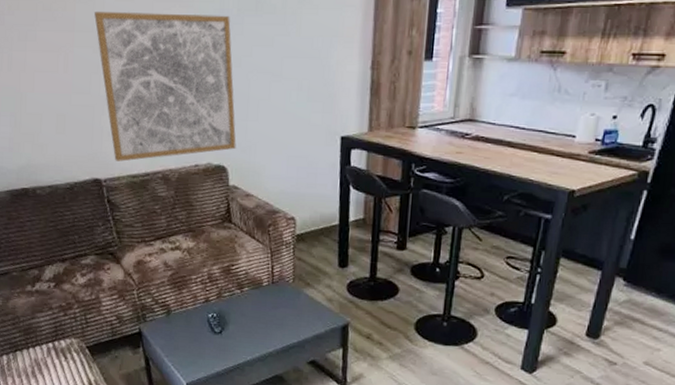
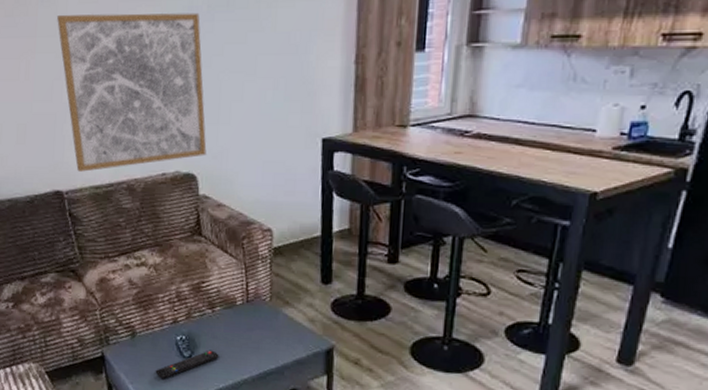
remote control: none [188,326,247,353] -> present [155,350,219,379]

